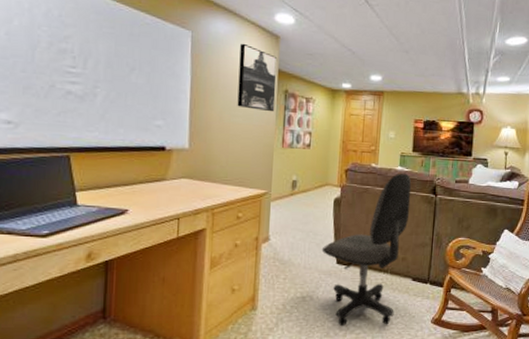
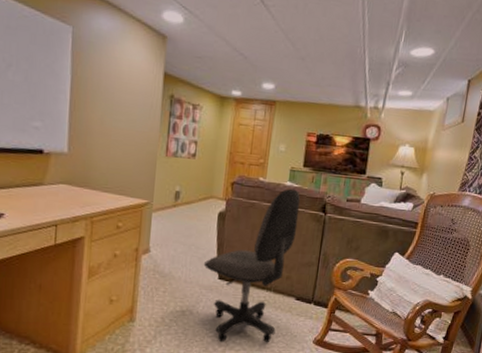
wall art: present [237,43,278,112] -> none [119,42,164,118]

